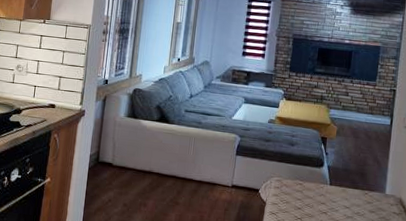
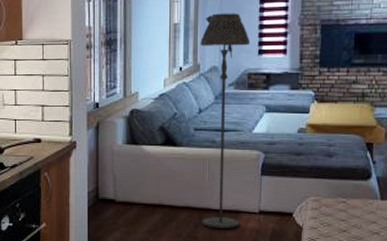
floor lamp: none [184,18,237,198] -> present [200,13,251,229]

